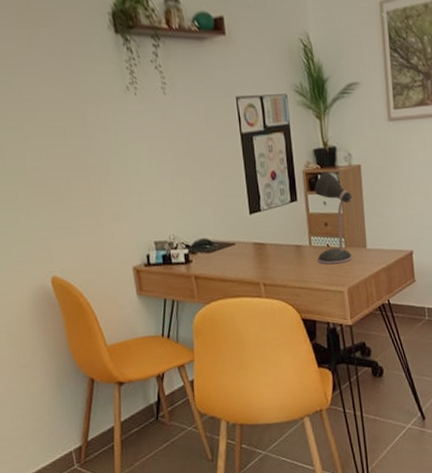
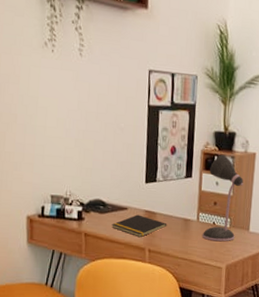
notepad: none [221,248,279,272] -> present [111,214,167,238]

